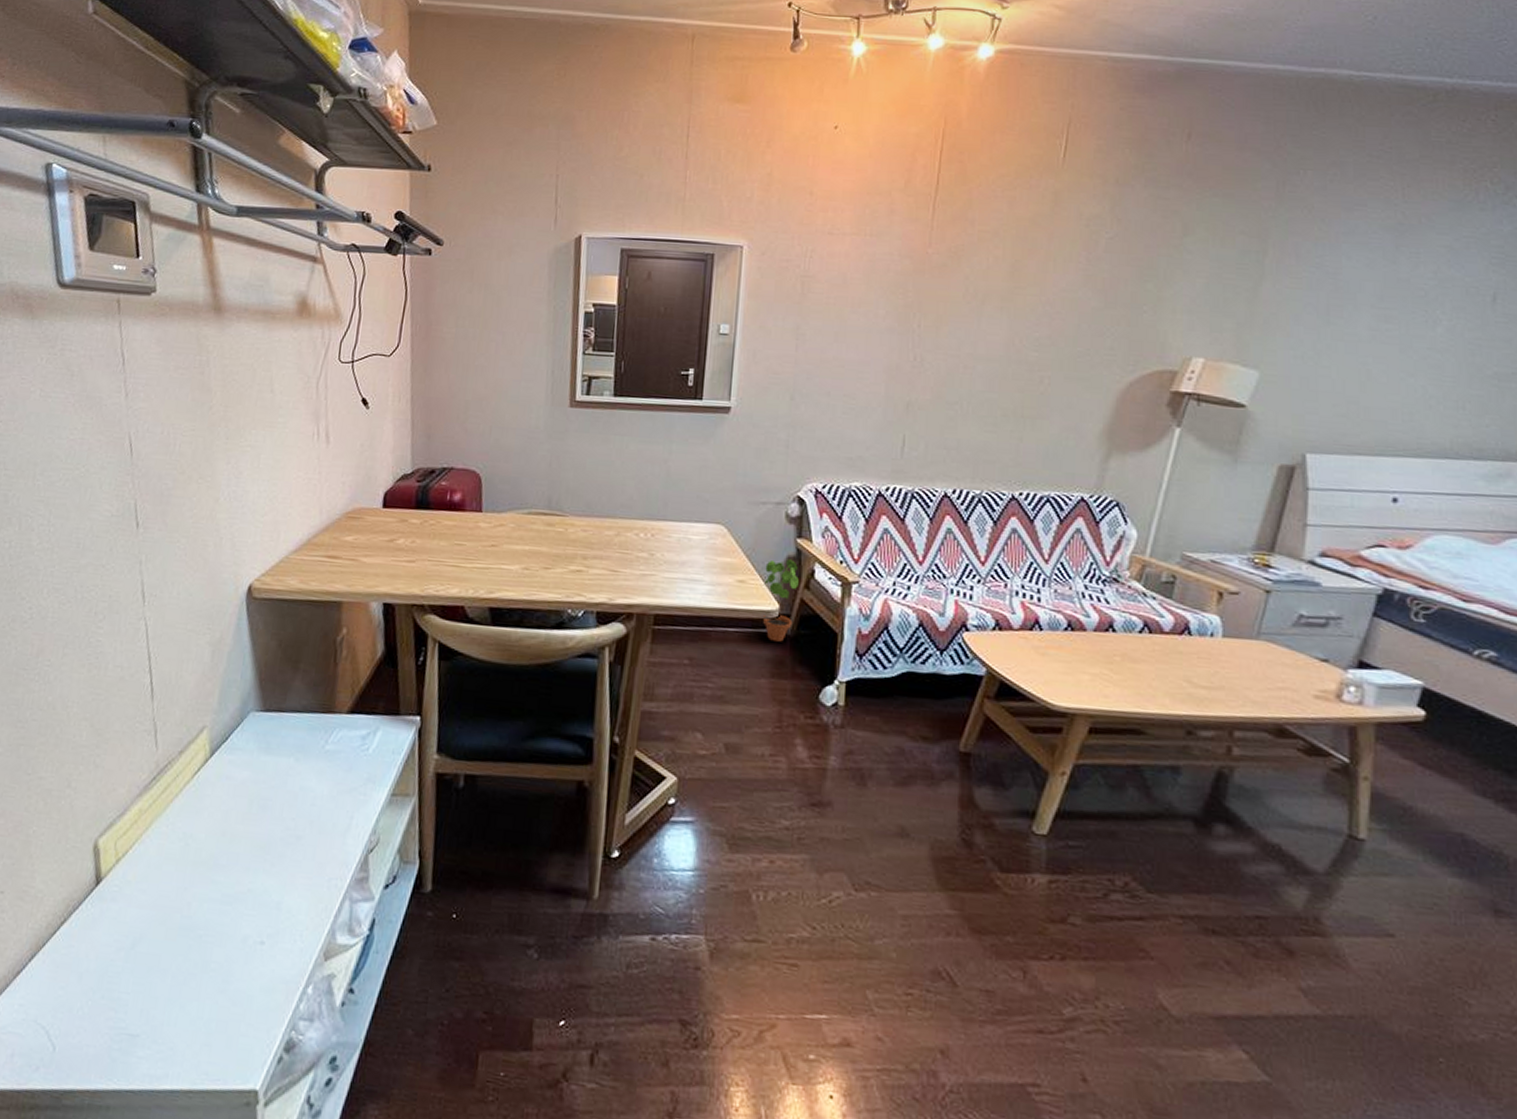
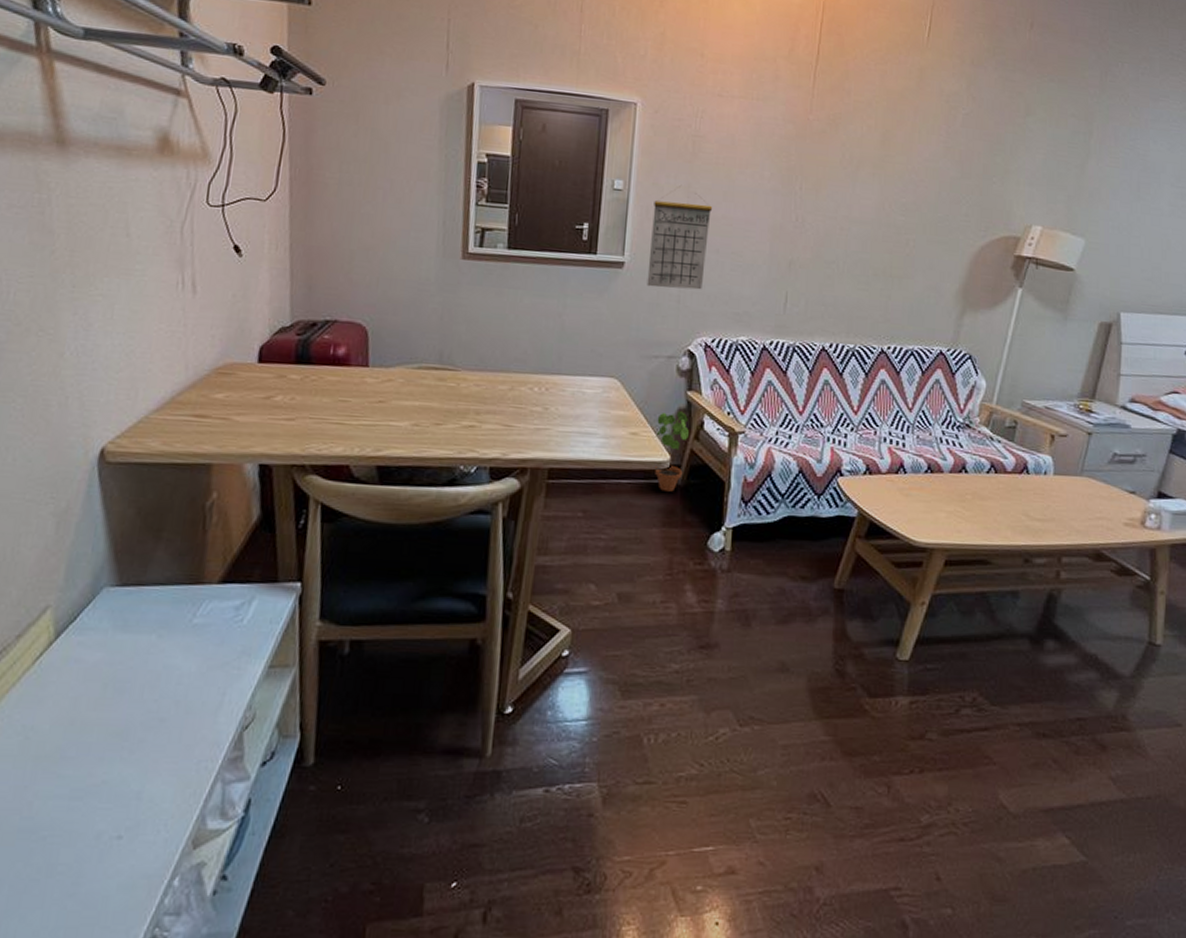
calendar: none [754,328,824,434] -> present [646,185,713,290]

